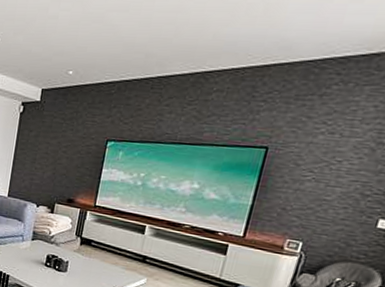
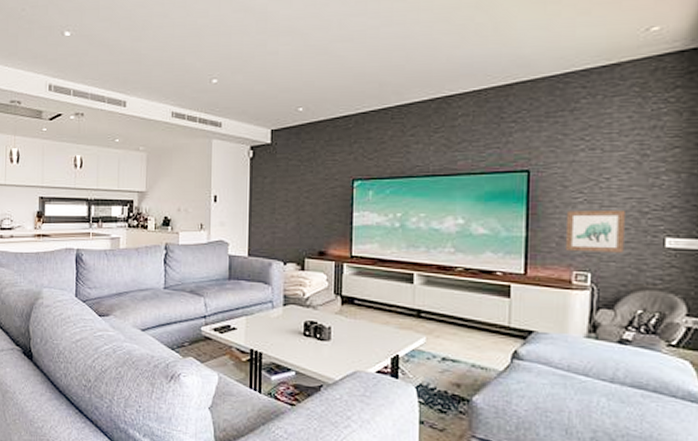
wall art: none [284,186,348,228] -> present [565,209,625,253]

